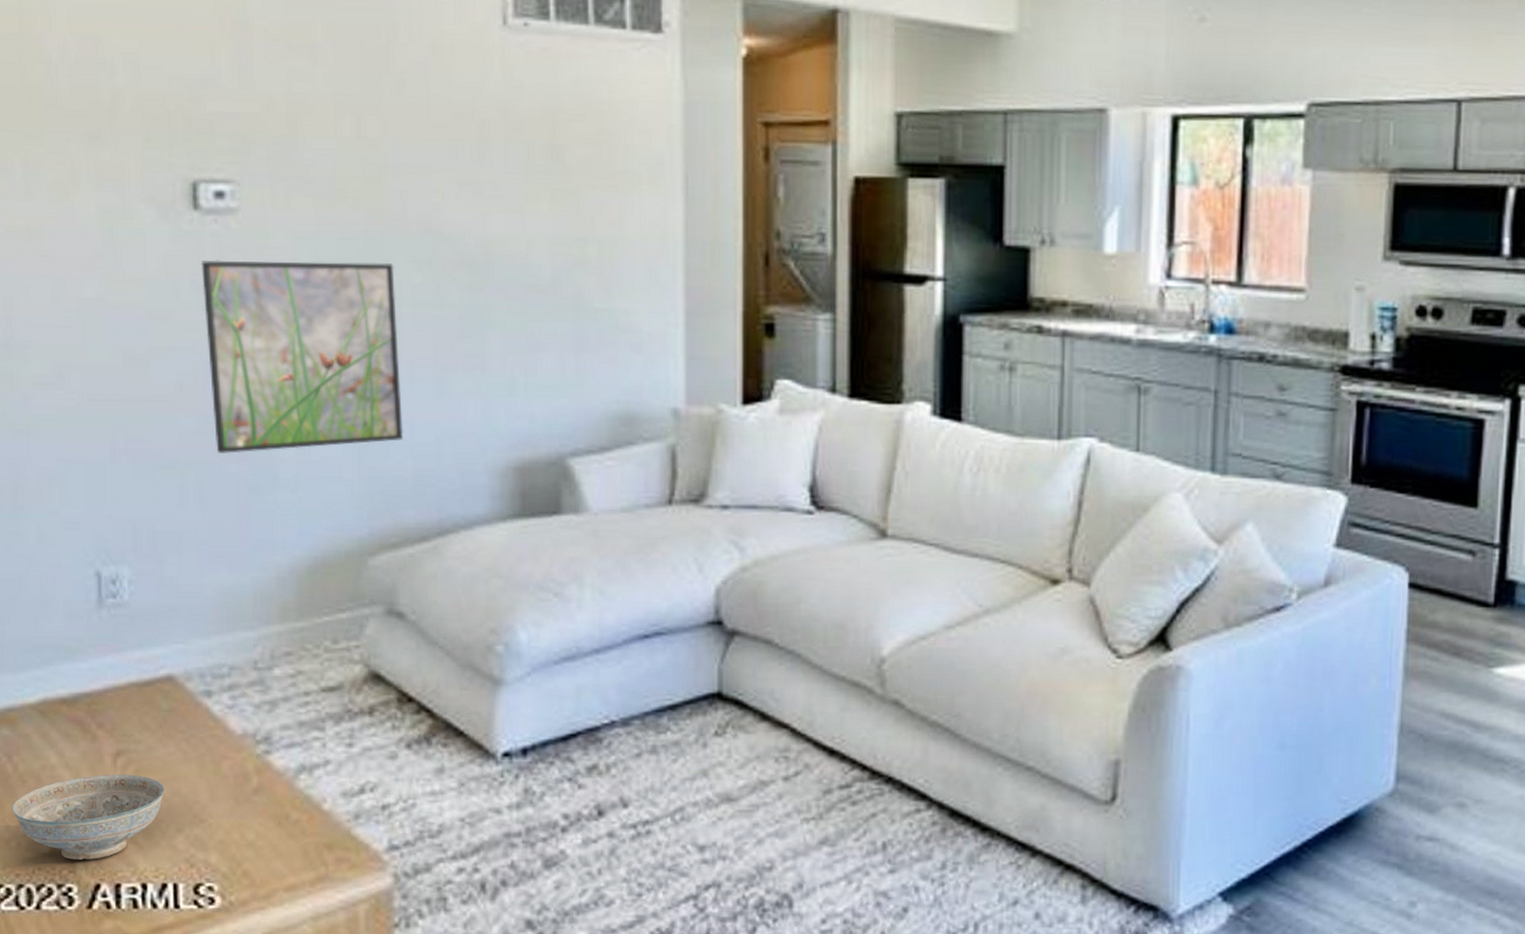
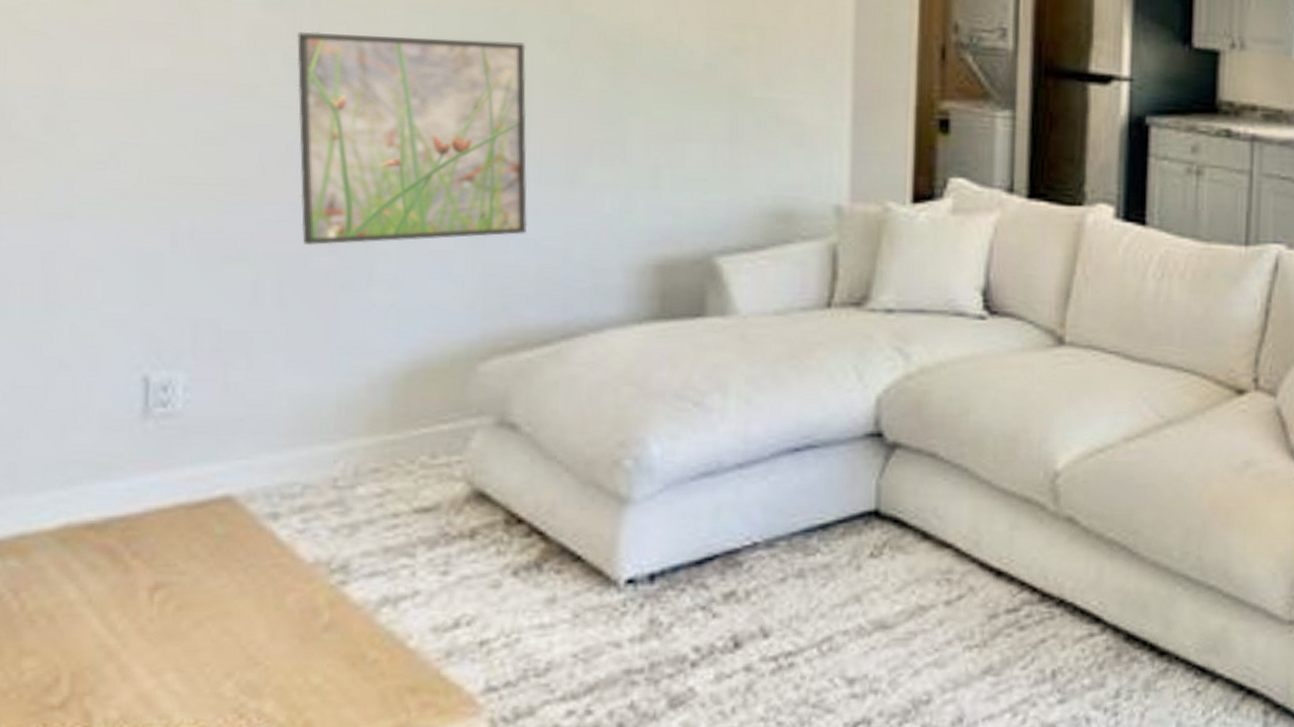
decorative bowl: present [11,774,165,860] -> none [13,611,213,713]

